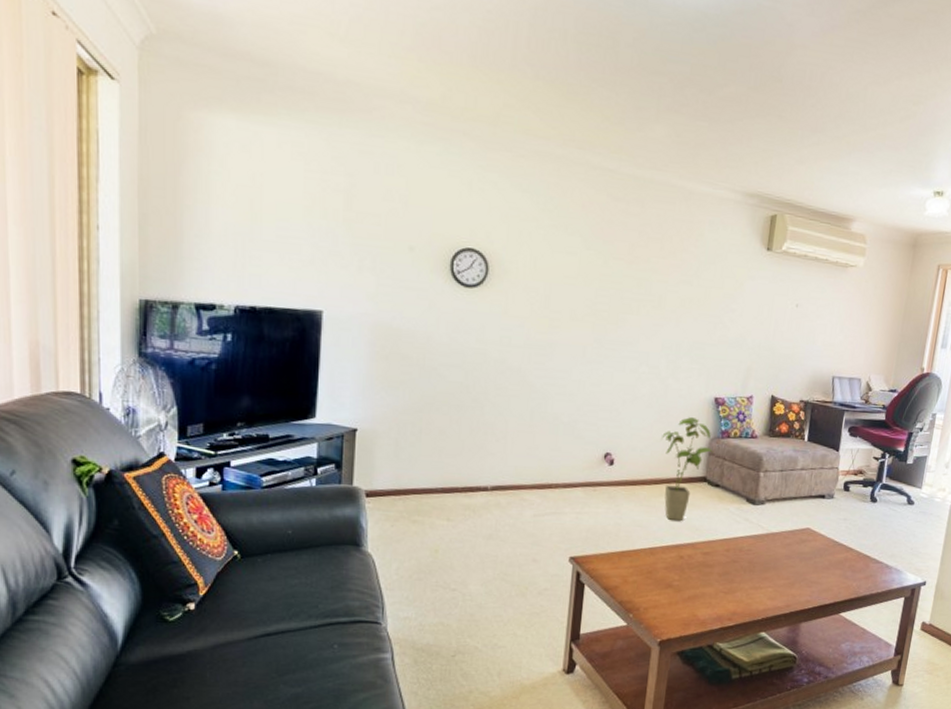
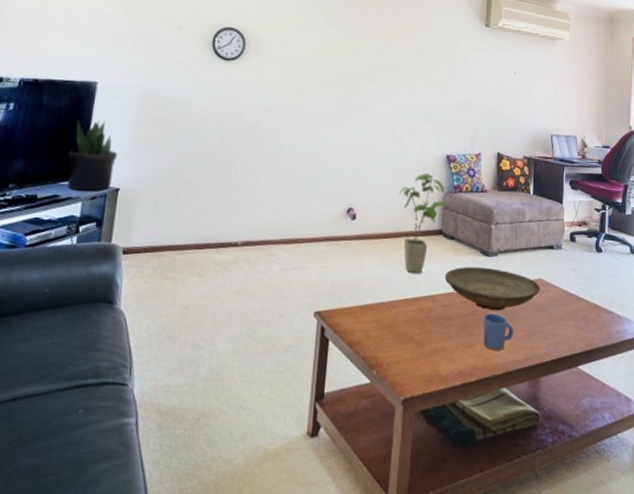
planter: none [299,353,351,433] -> present [67,120,117,193]
decorative bowl: none [706,514,808,559] -> present [444,266,540,311]
mug: none [744,561,777,597] -> present [483,313,514,350]

